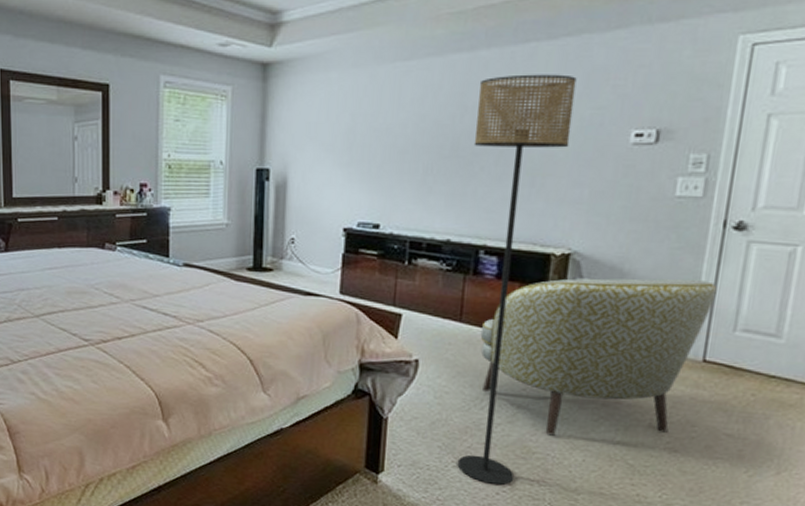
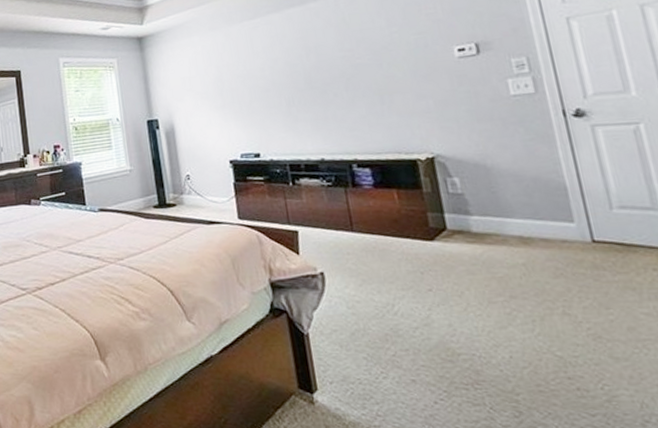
floor lamp: present [457,74,577,486] -> none [316,11,448,394]
armchair: present [480,278,717,436] -> none [373,165,585,334]

